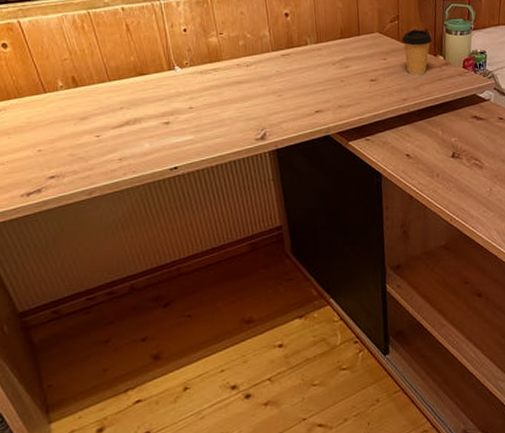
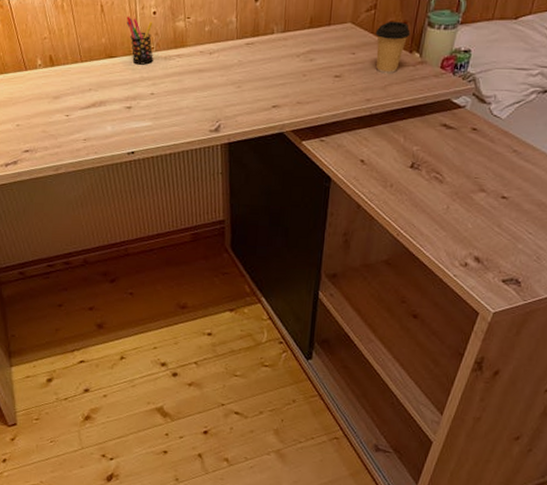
pen holder: none [155,34,188,80] -> present [126,16,153,65]

